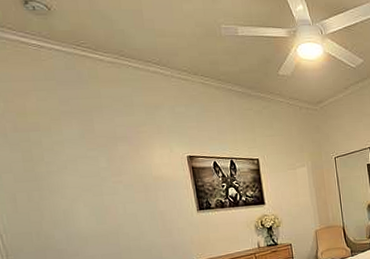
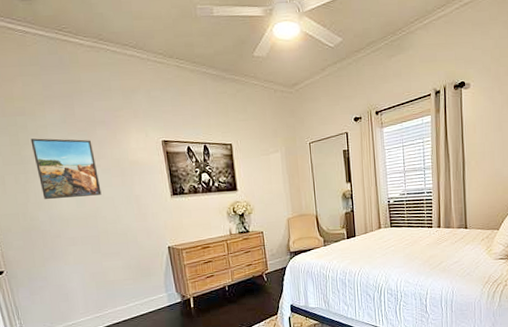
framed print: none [45,154,124,218] -> present [30,138,102,200]

